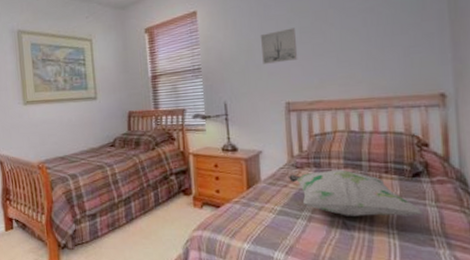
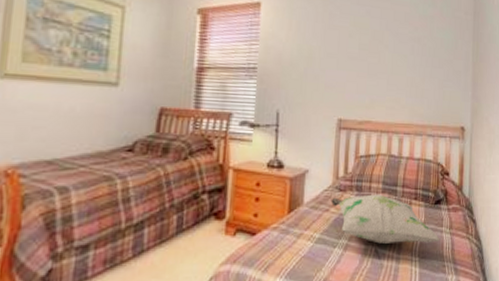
wall art: present [260,28,298,64] -> none [321,42,355,77]

